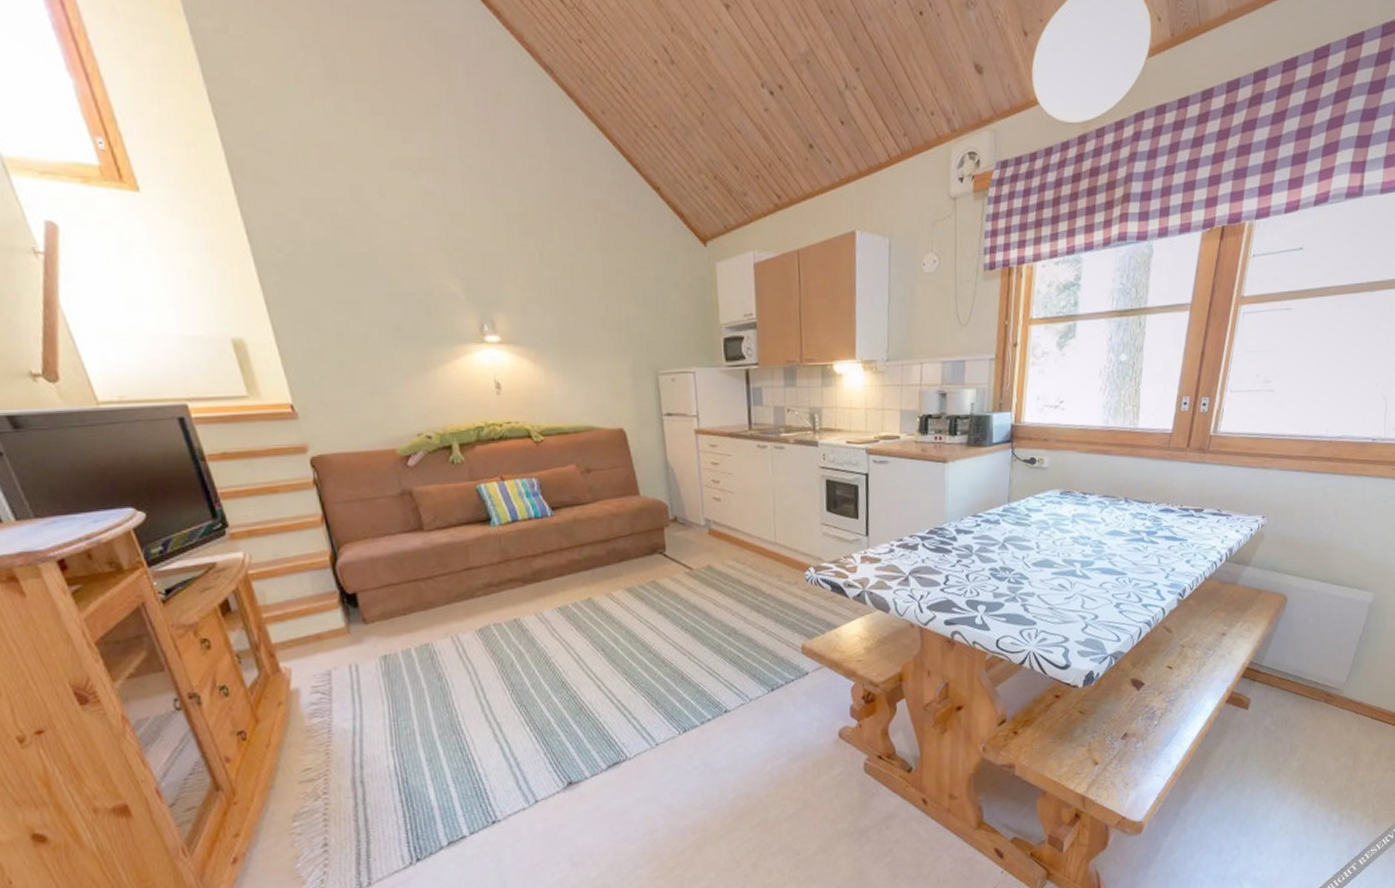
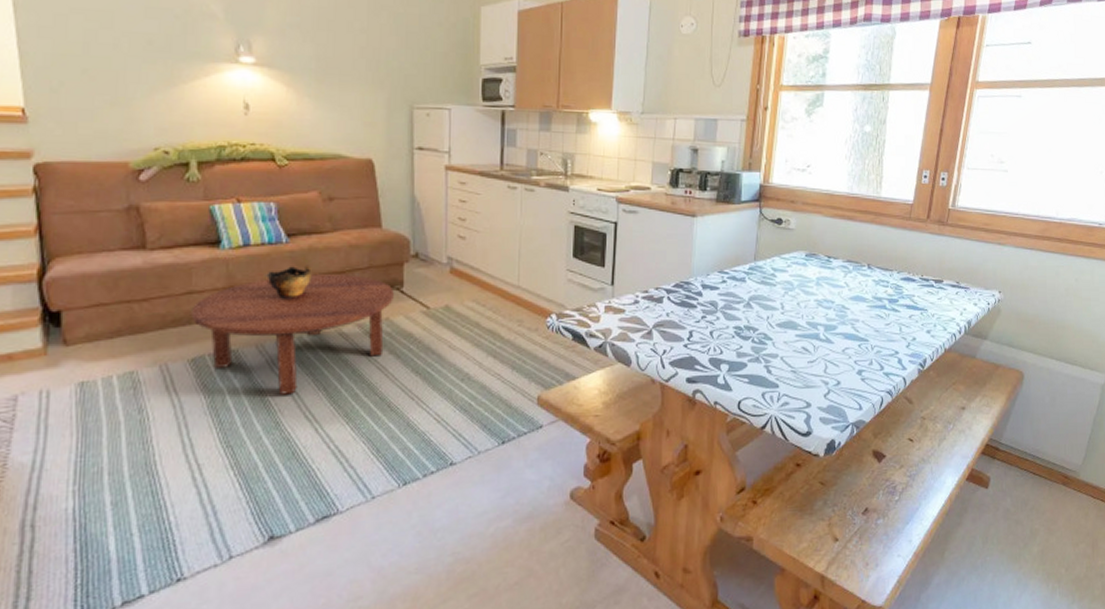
coffee table: none [472,542,658,657] -> present [191,274,394,395]
decorative bowl: none [535,535,579,570] -> present [265,265,312,301]

